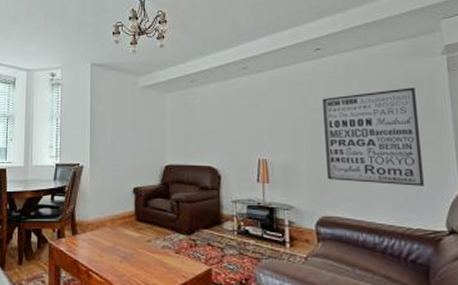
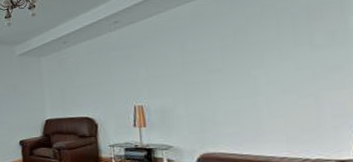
wall art: present [322,87,424,186] -> none [202,11,327,119]

